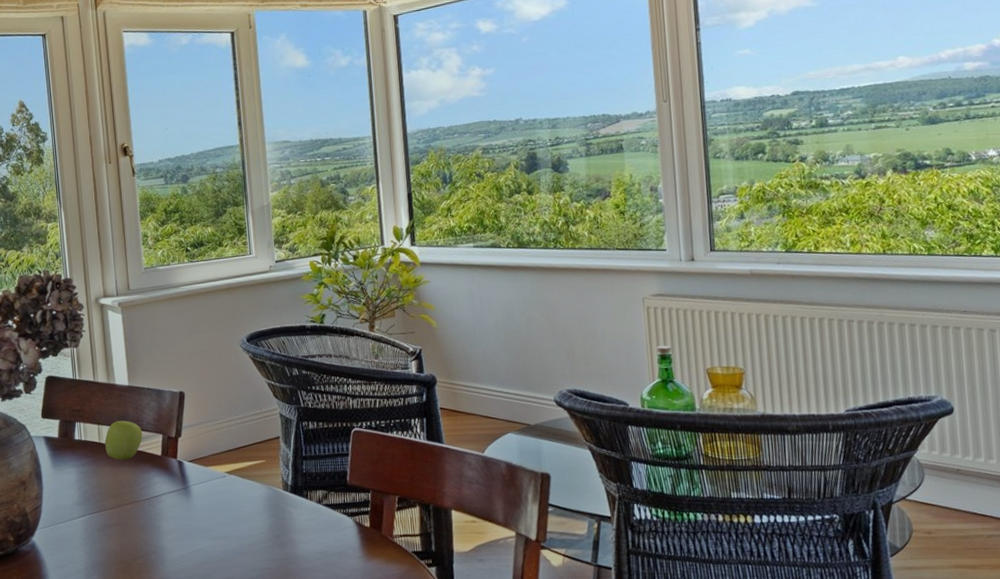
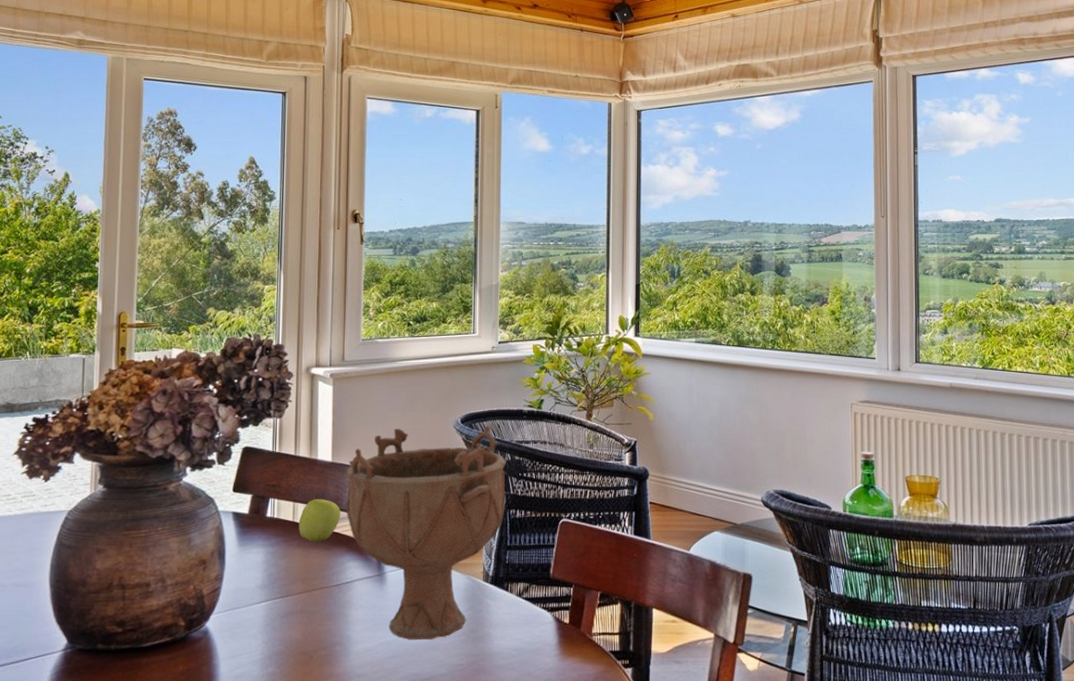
decorative bowl: none [143,342,298,547] -> present [346,425,506,640]

